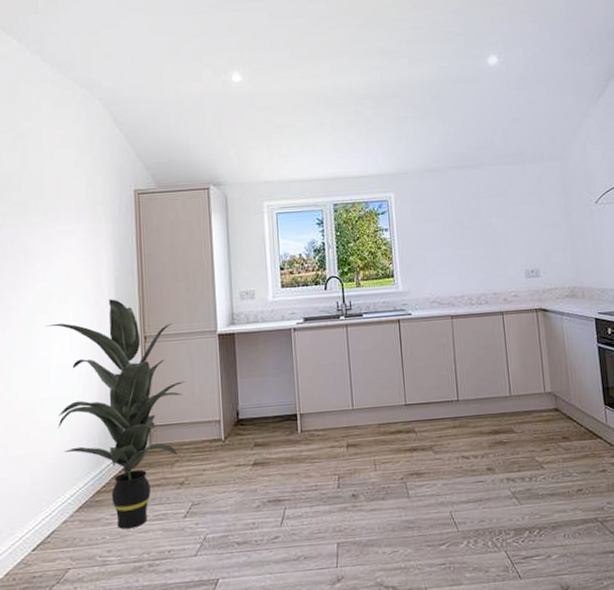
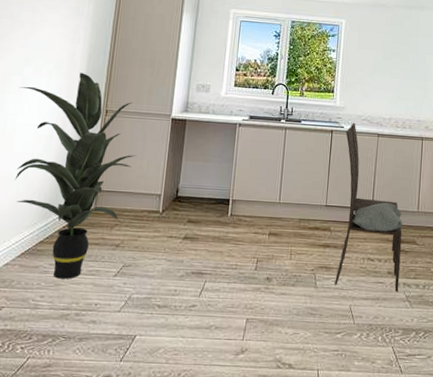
dining chair: none [414,306,503,492] -> present [335,122,403,292]

